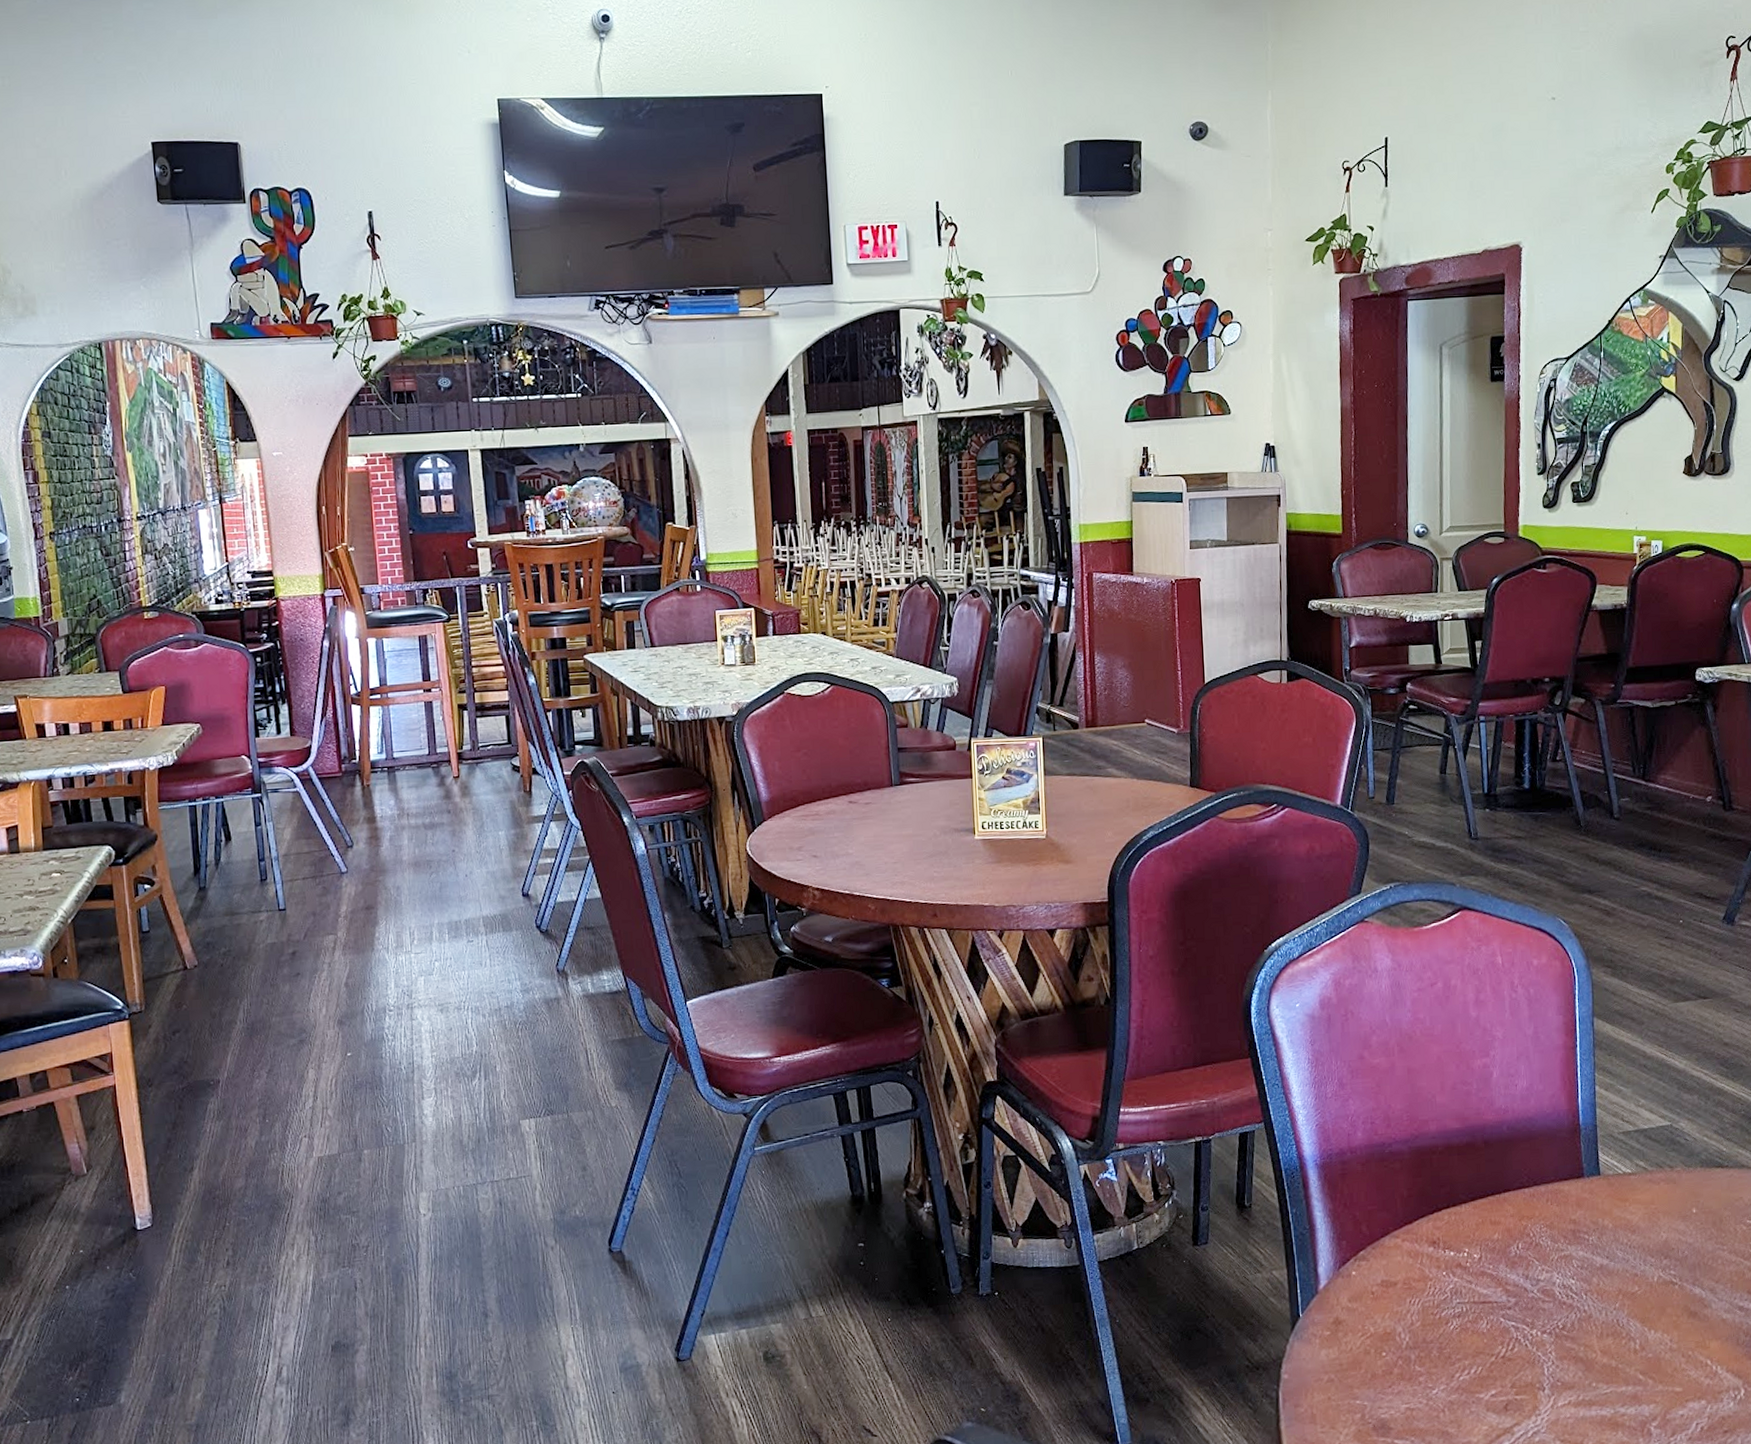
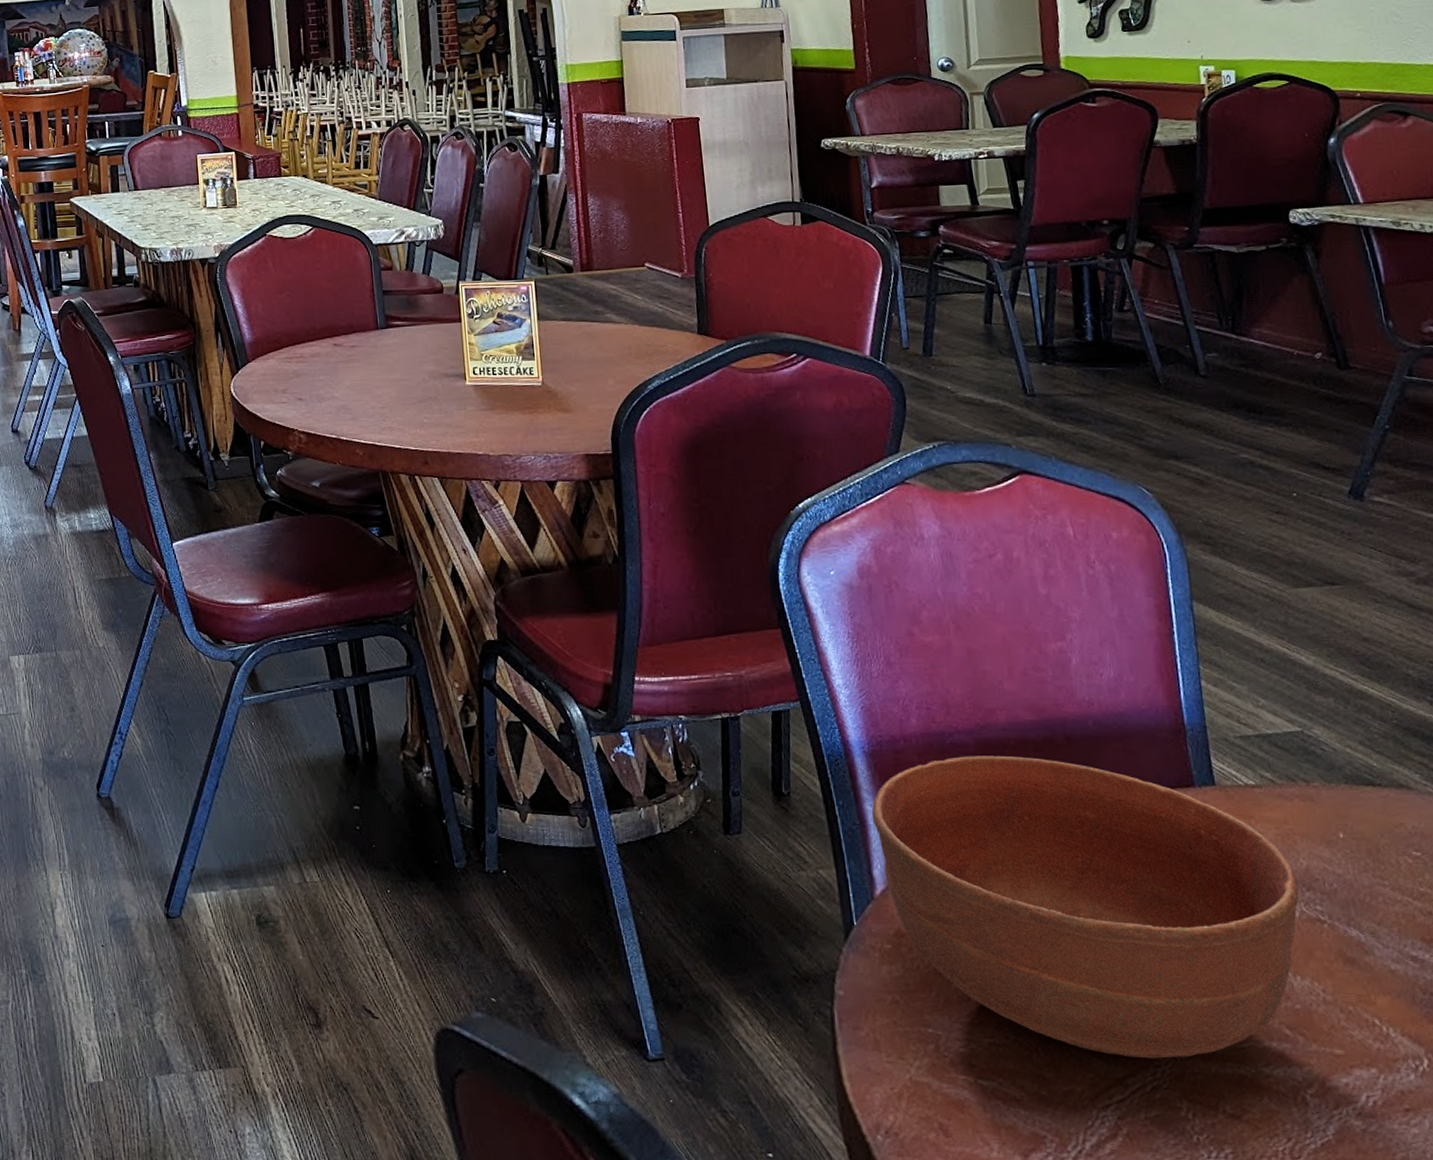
bowl: none [1320,1160,1658,1409] -> present [871,755,1299,1059]

